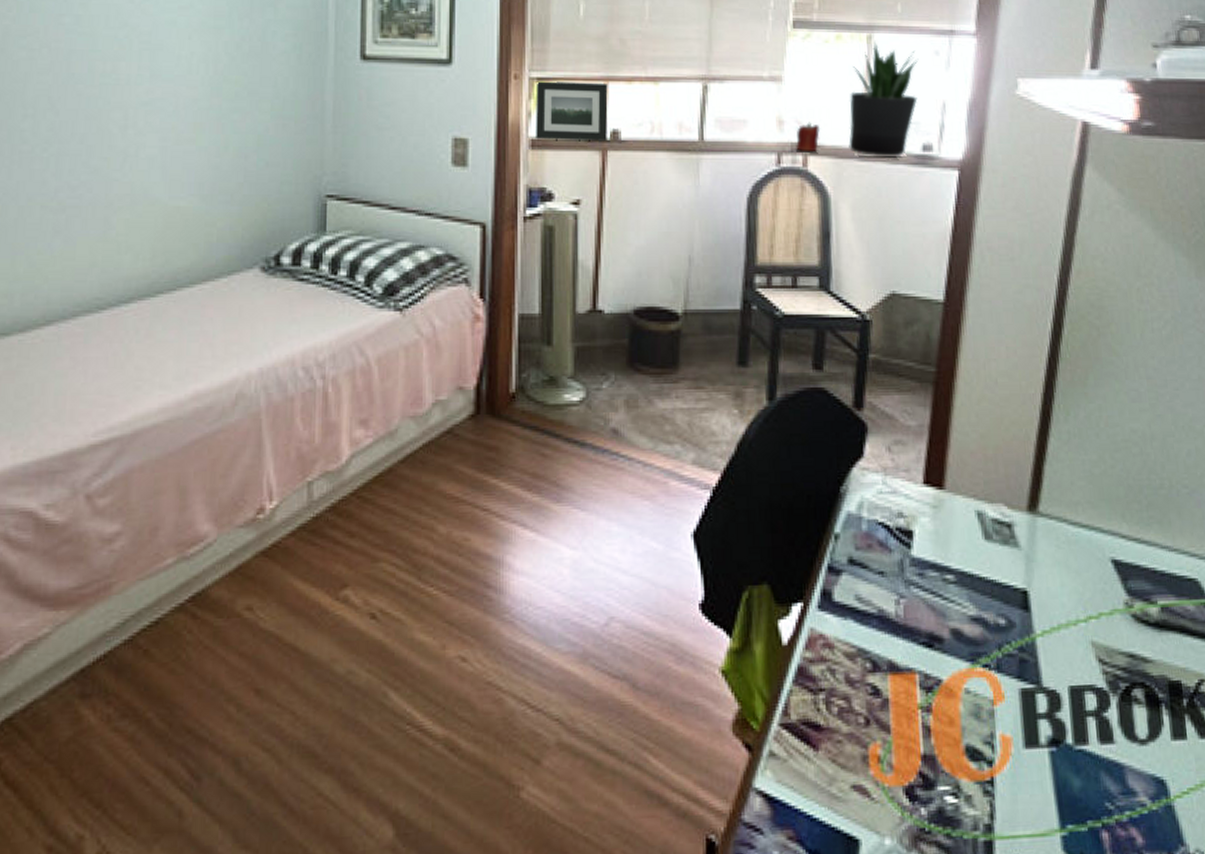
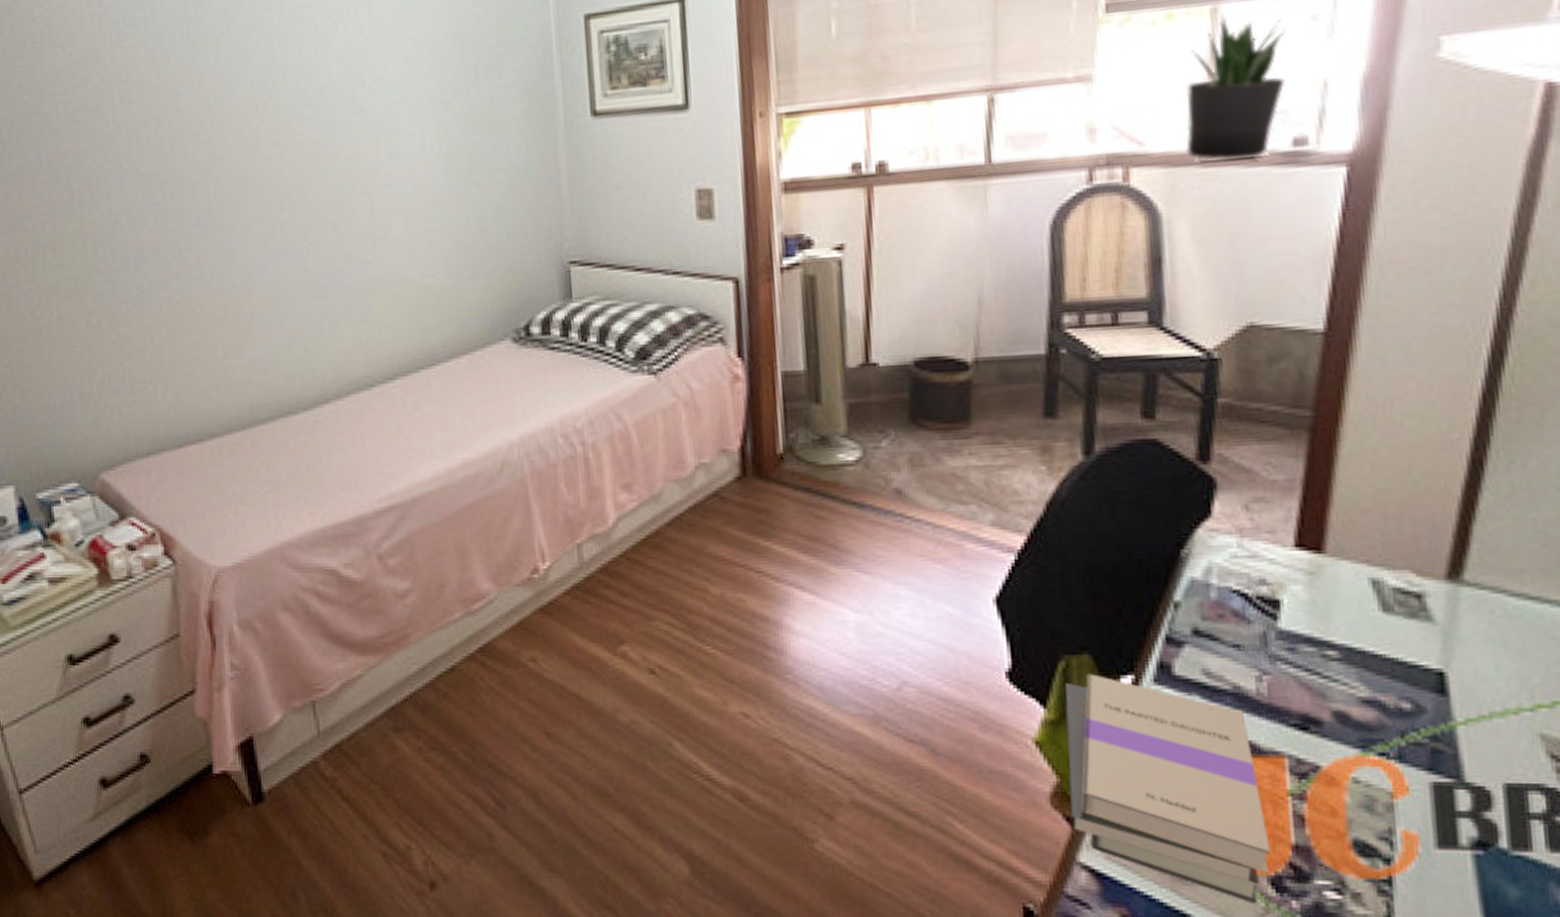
picture frame: present [536,81,608,142] -> none [784,110,872,182]
books: none [746,602,905,815] -> present [1064,673,1271,904]
candle: present [796,122,821,151] -> none [1113,126,1147,163]

